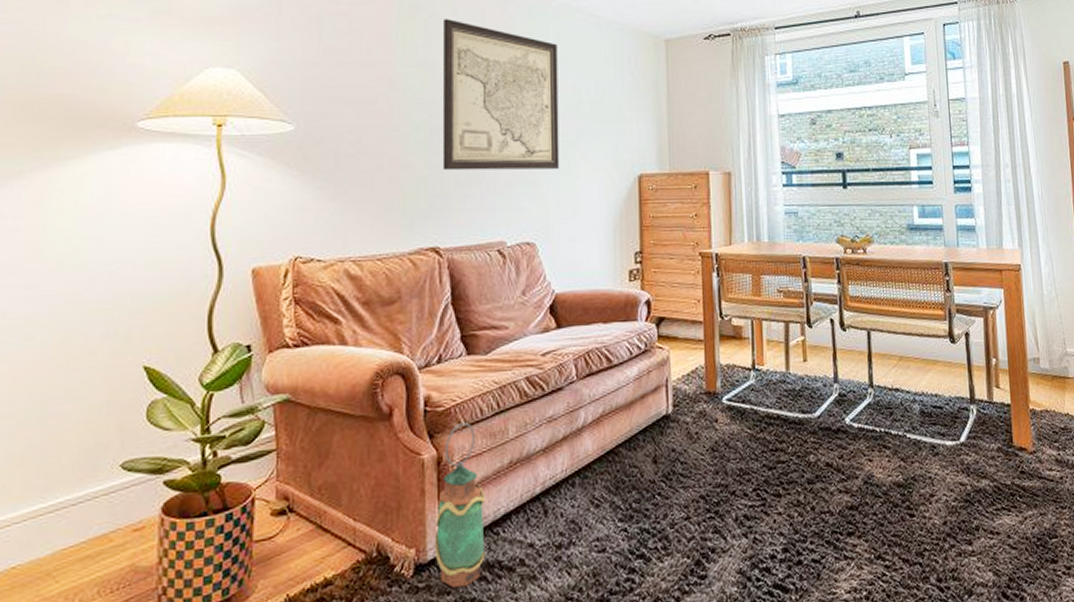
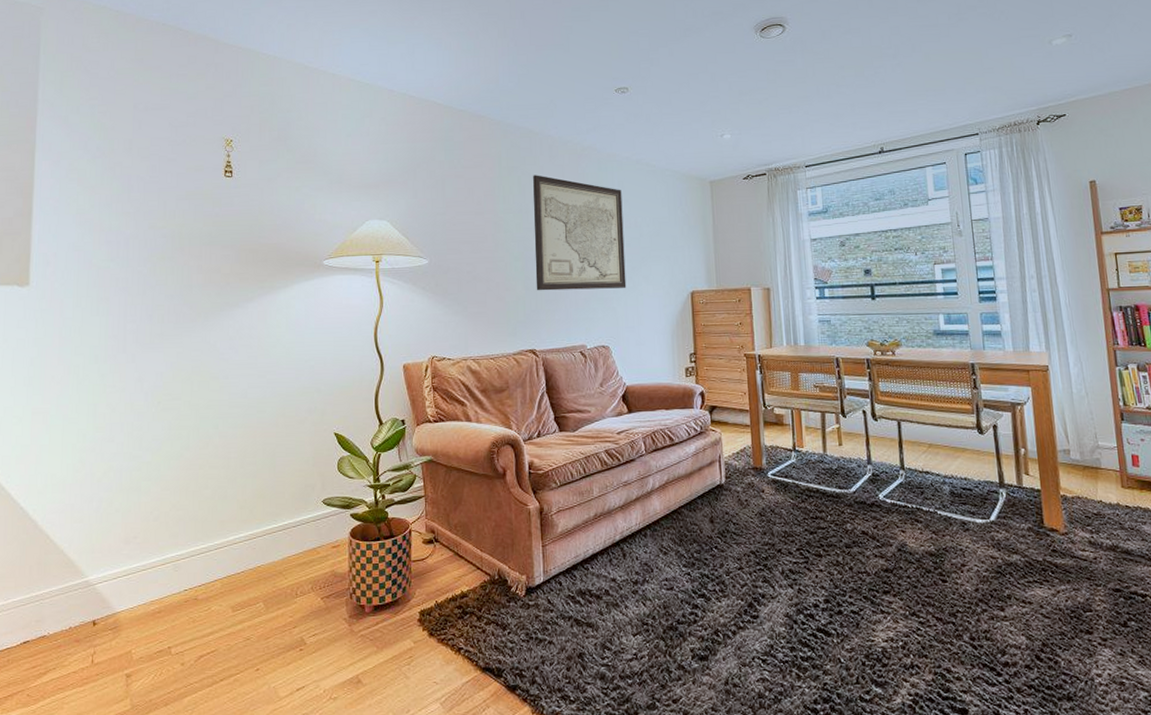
lantern: present [434,423,485,587] -> none [540,483,579,607]

